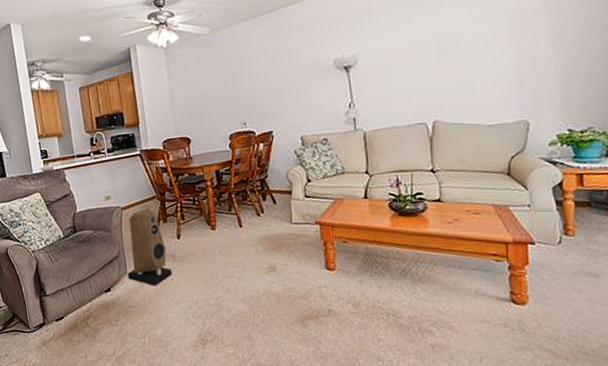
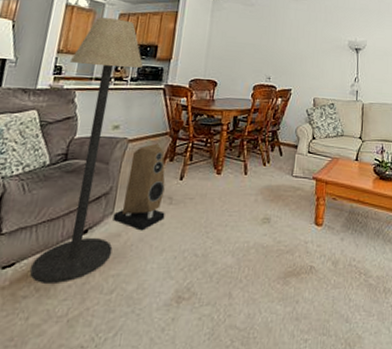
floor lamp: none [50,93,136,331] -> present [30,17,143,283]

